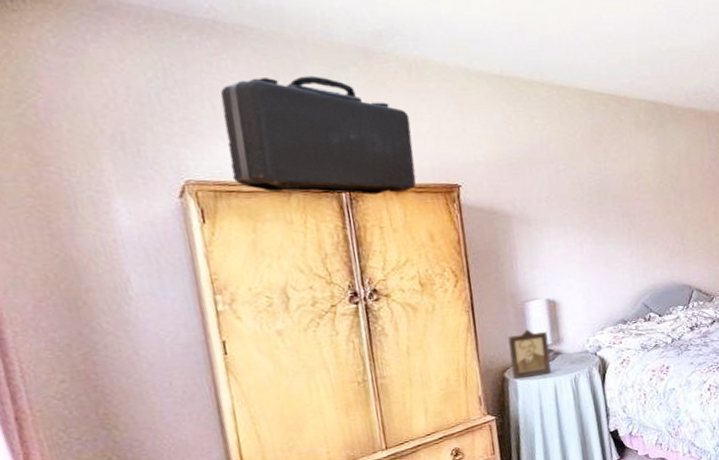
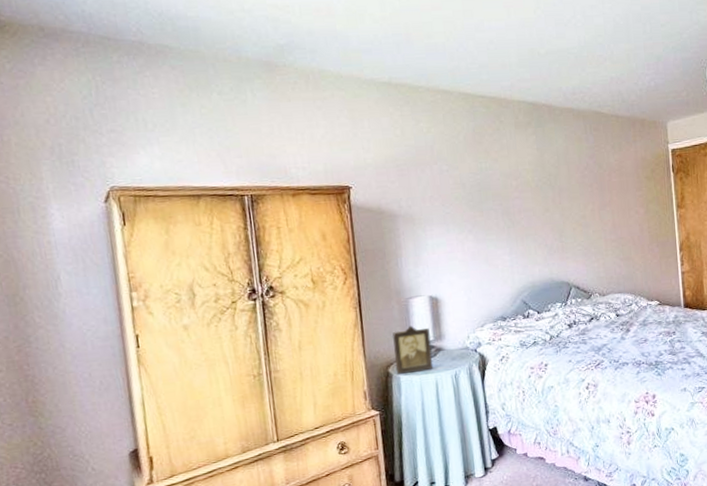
suitcase: present [220,75,417,195] -> none [142,88,311,197]

